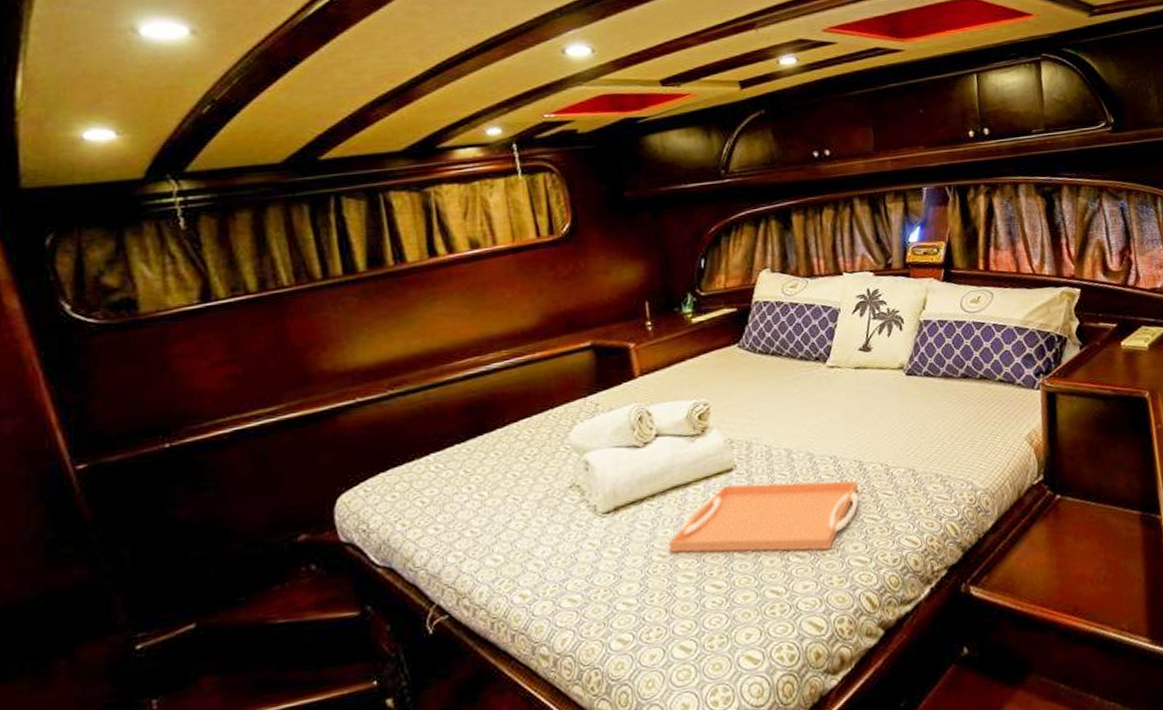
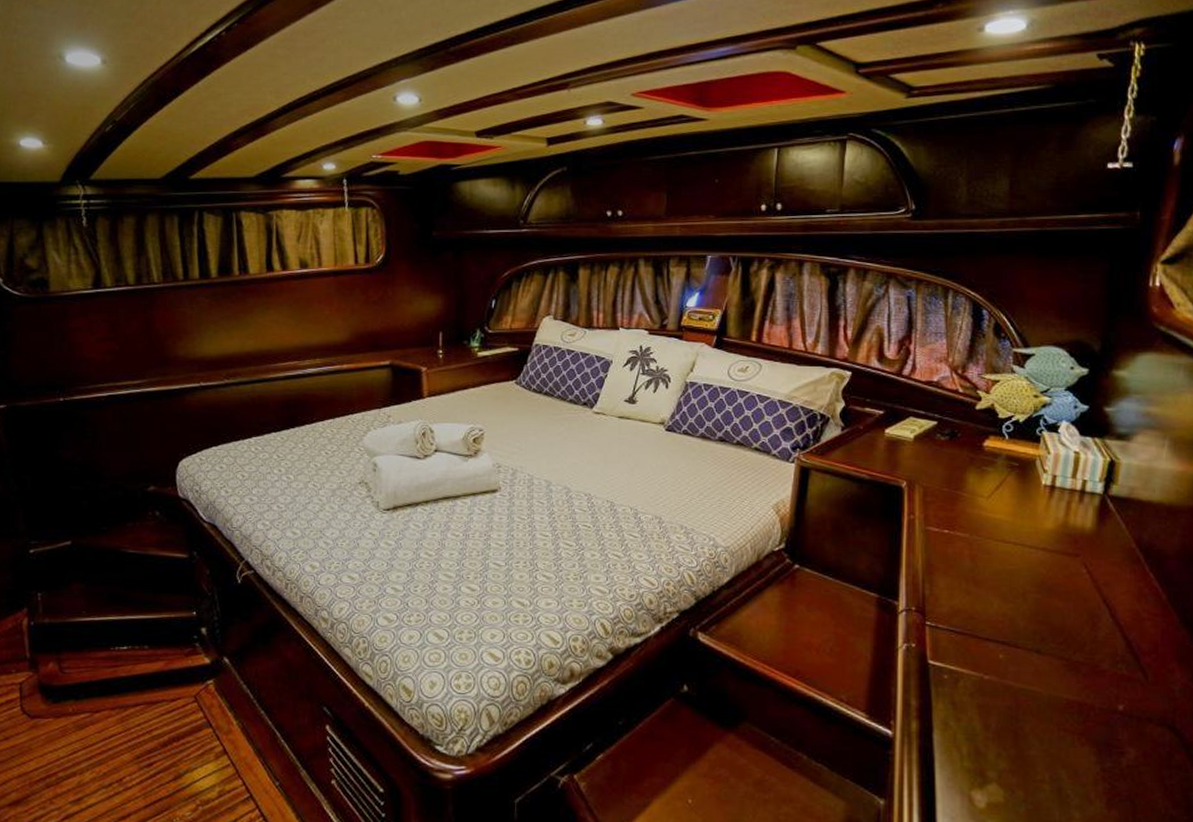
serving tray: present [668,480,859,553] -> none [435,503,608,576]

